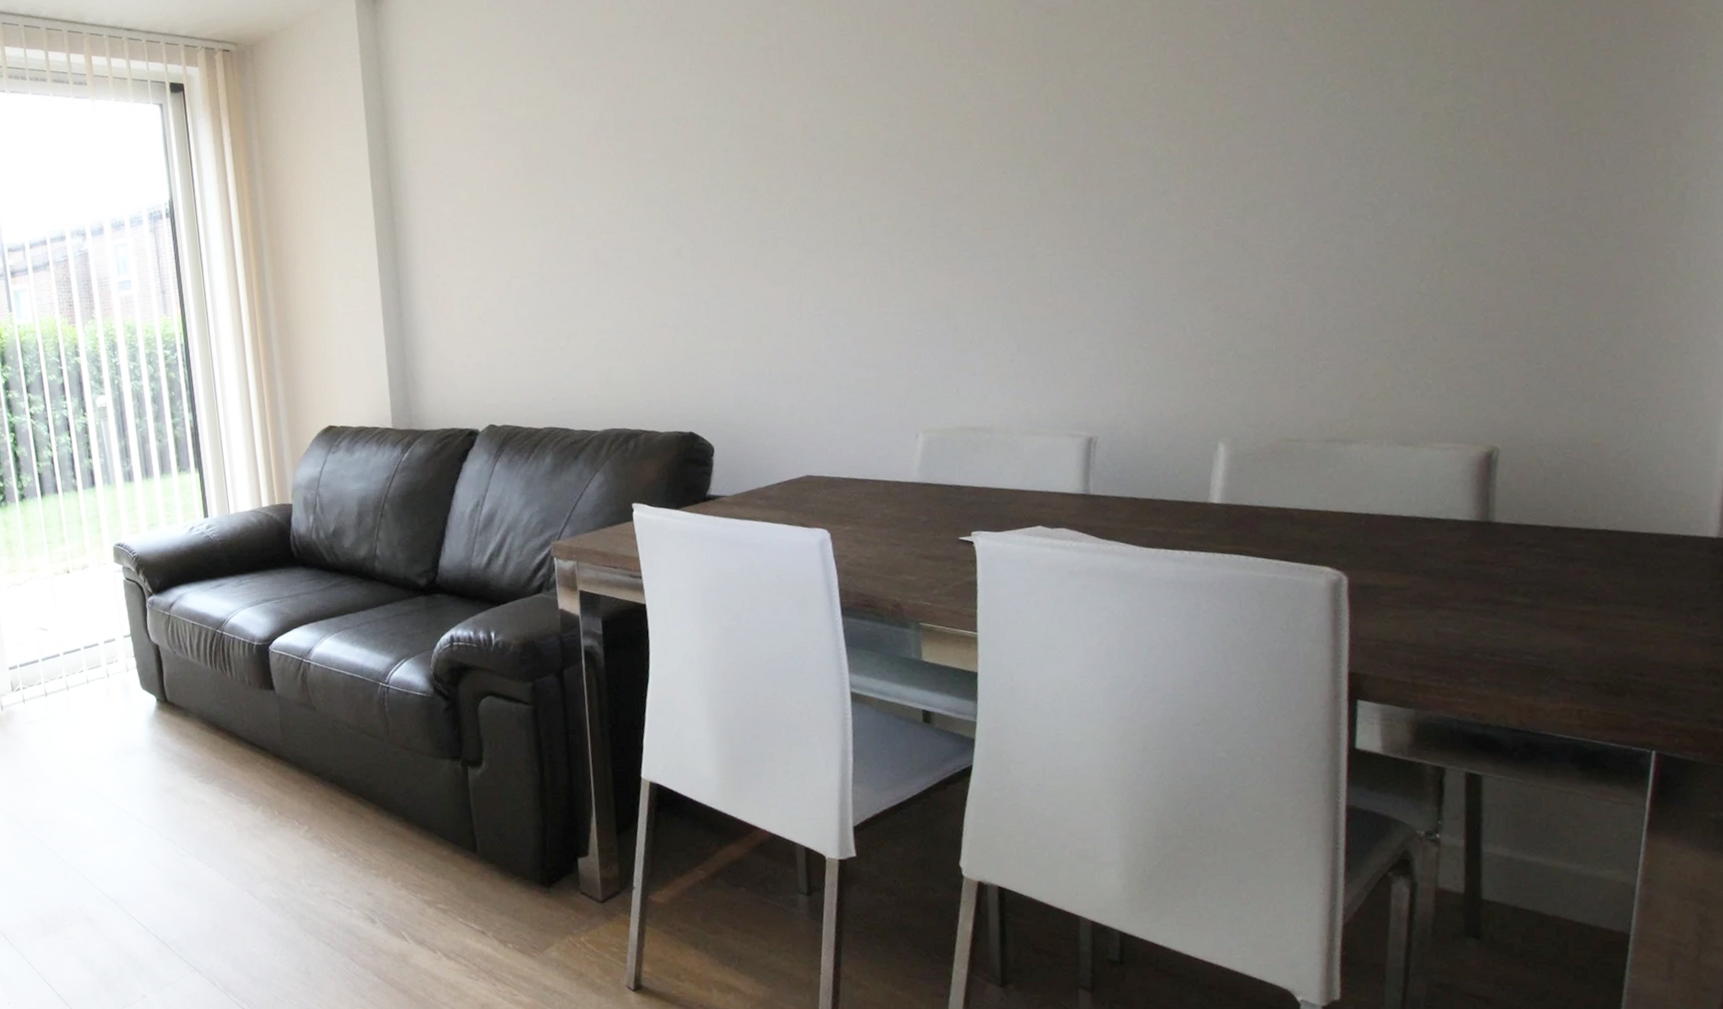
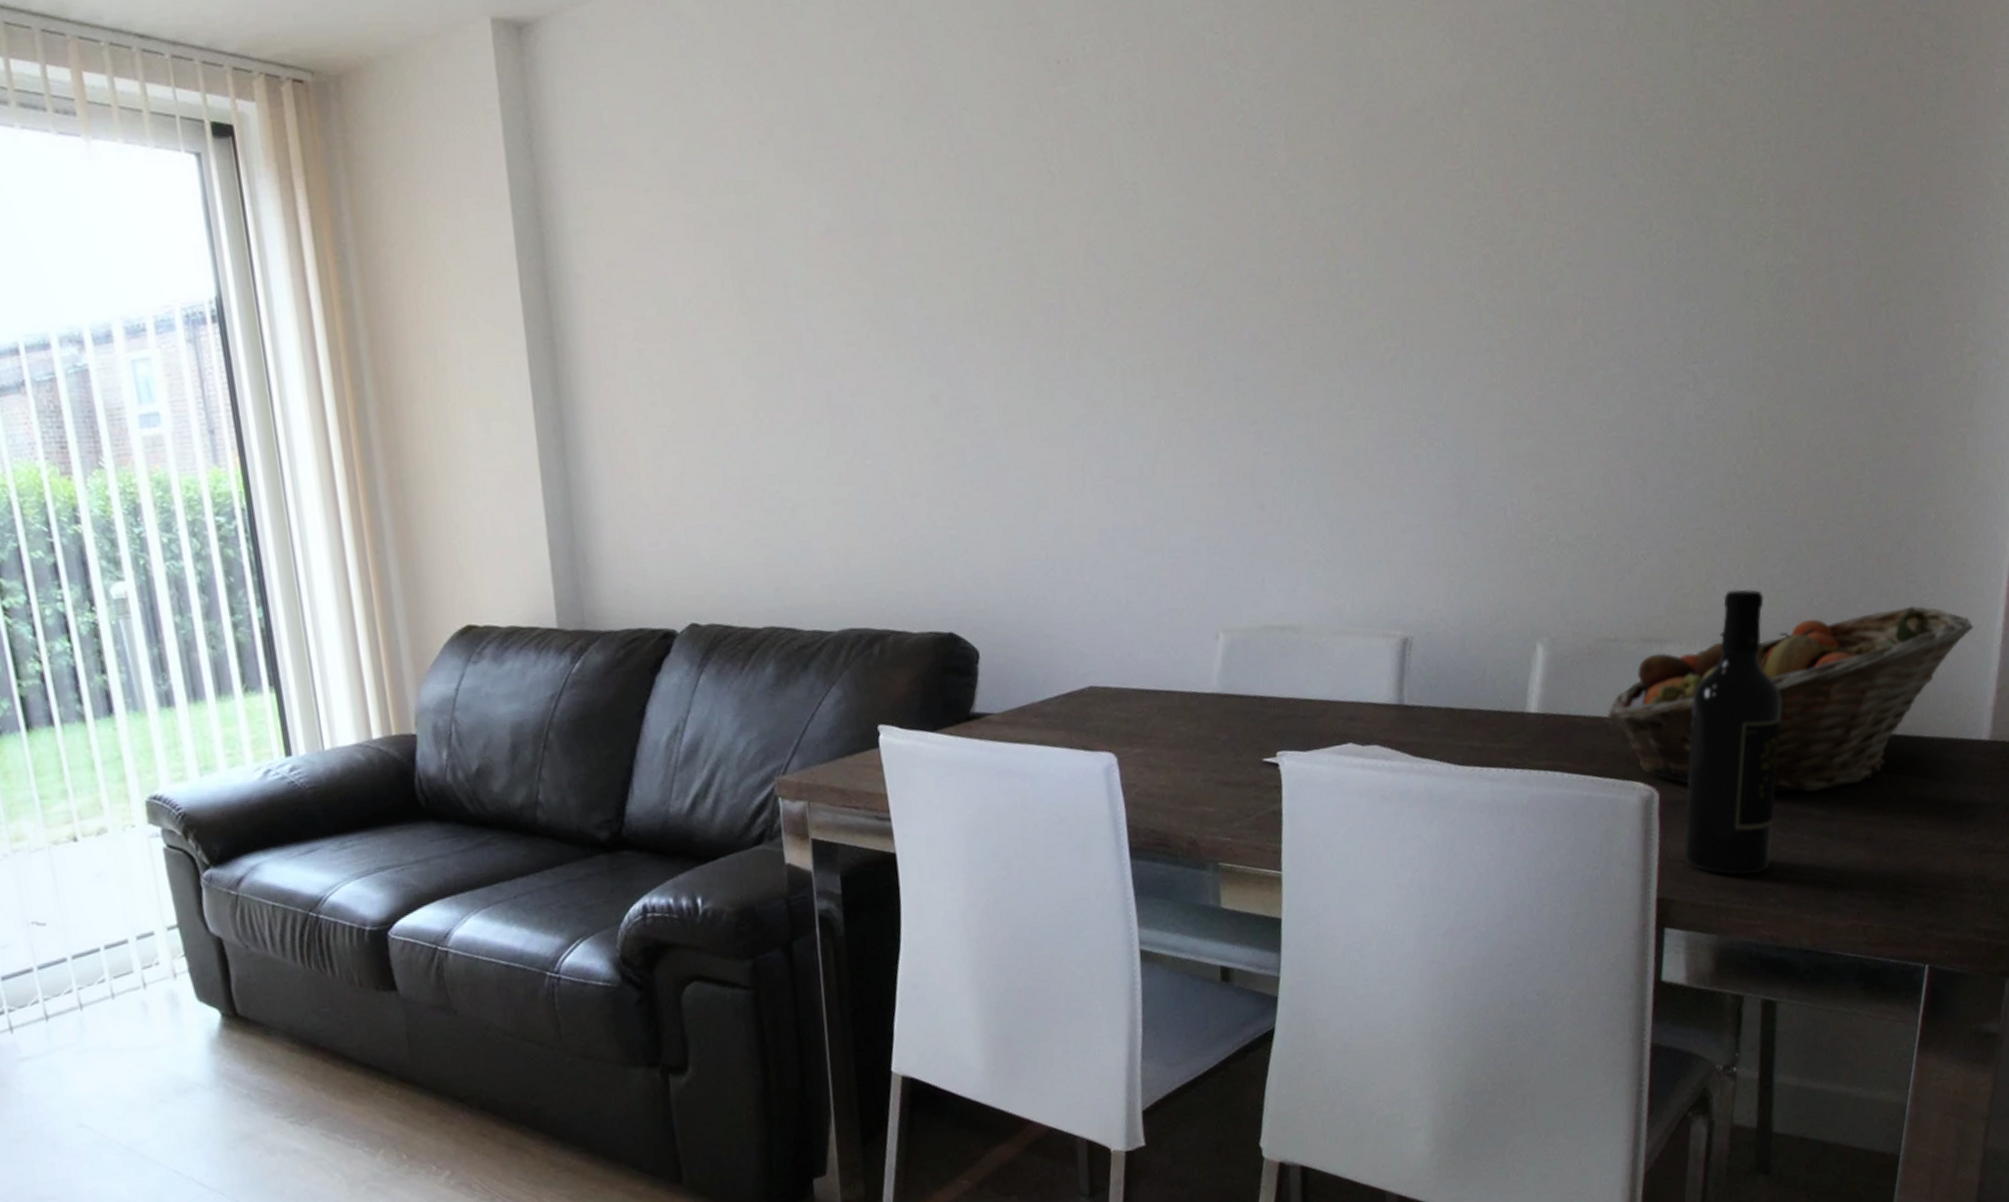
fruit basket: none [1292,409,1694,582] -> present [1607,606,1974,793]
wine bottle: none [1375,395,1478,656] -> present [1683,589,1782,876]

